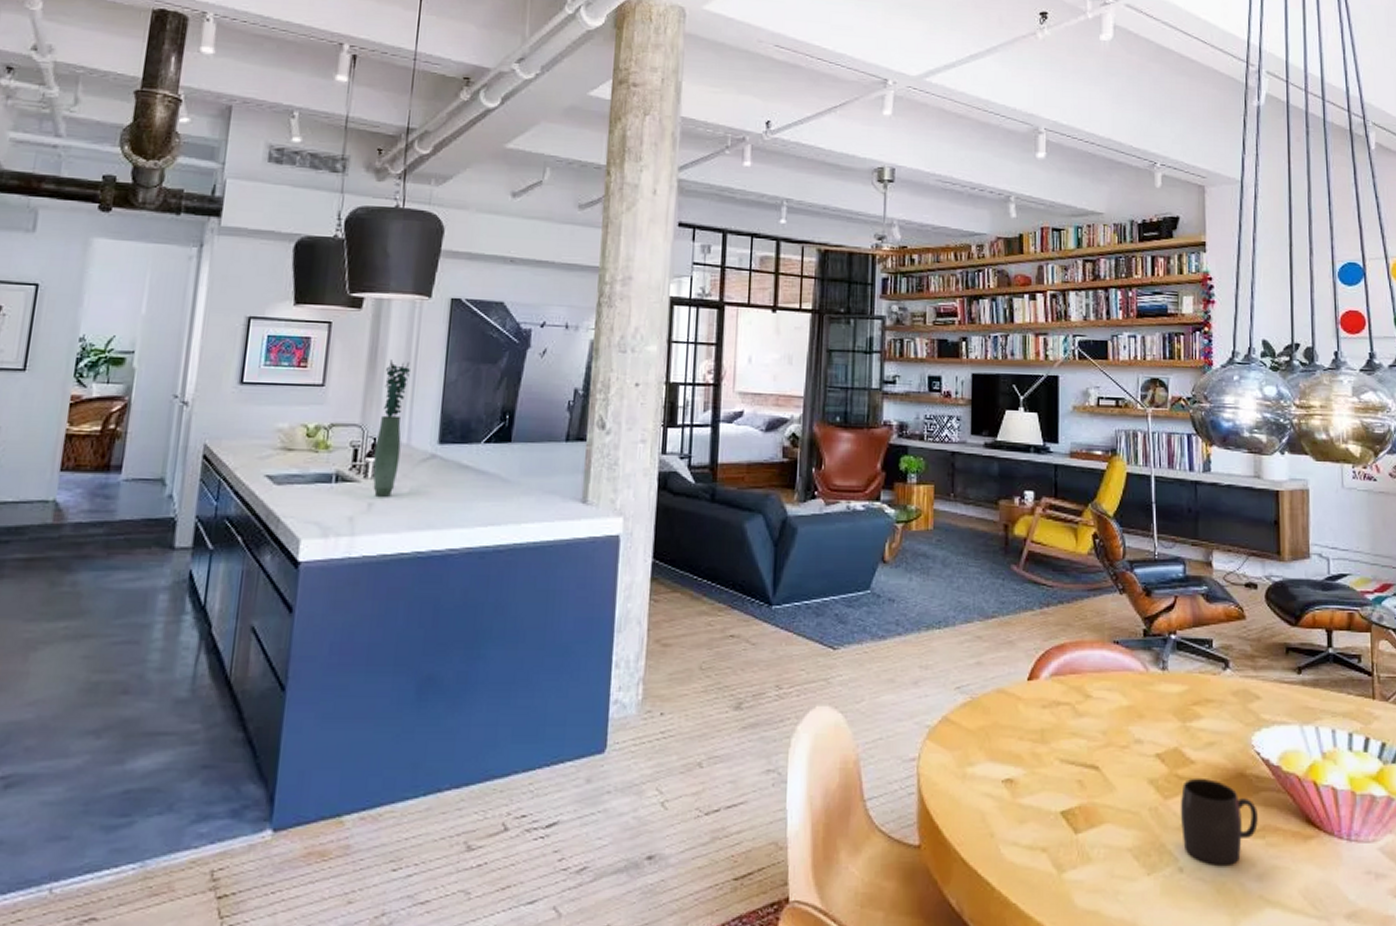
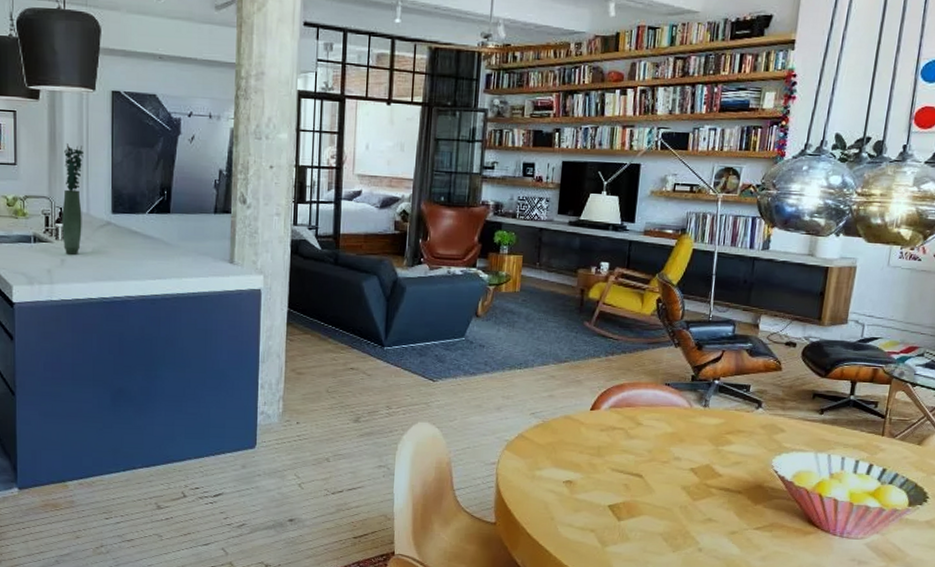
mug: present [1180,777,1258,865] -> none [704,487,769,549]

